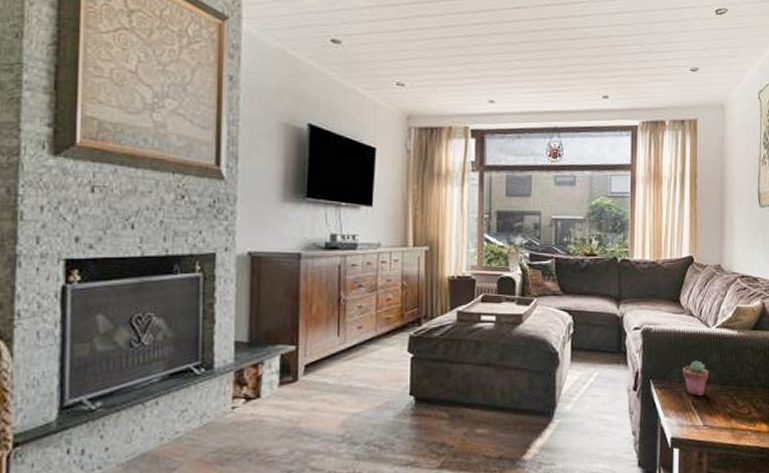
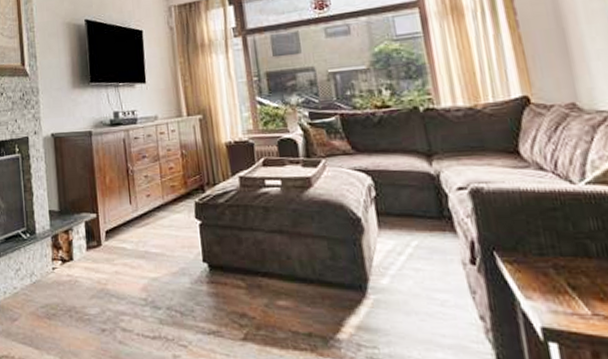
potted succulent: present [683,361,709,396] -> none [542,227,588,274]

